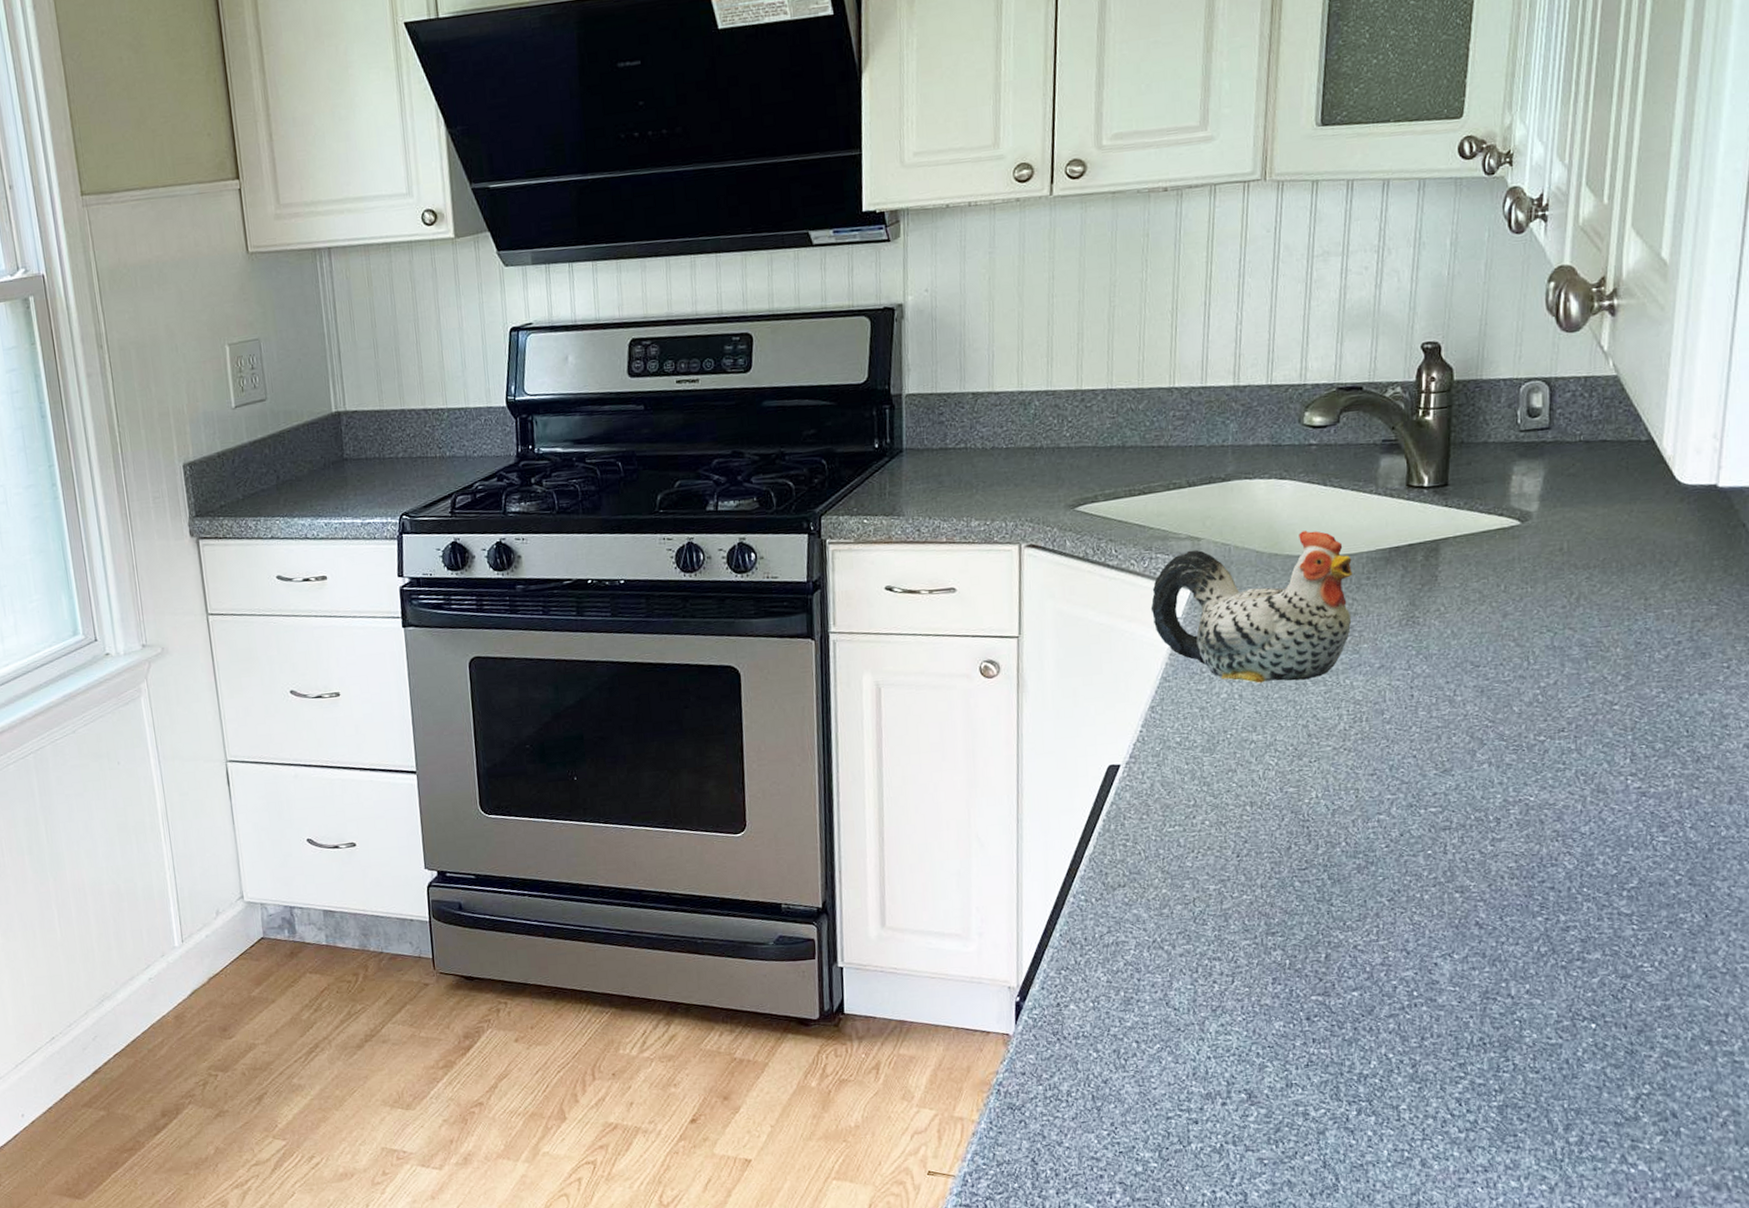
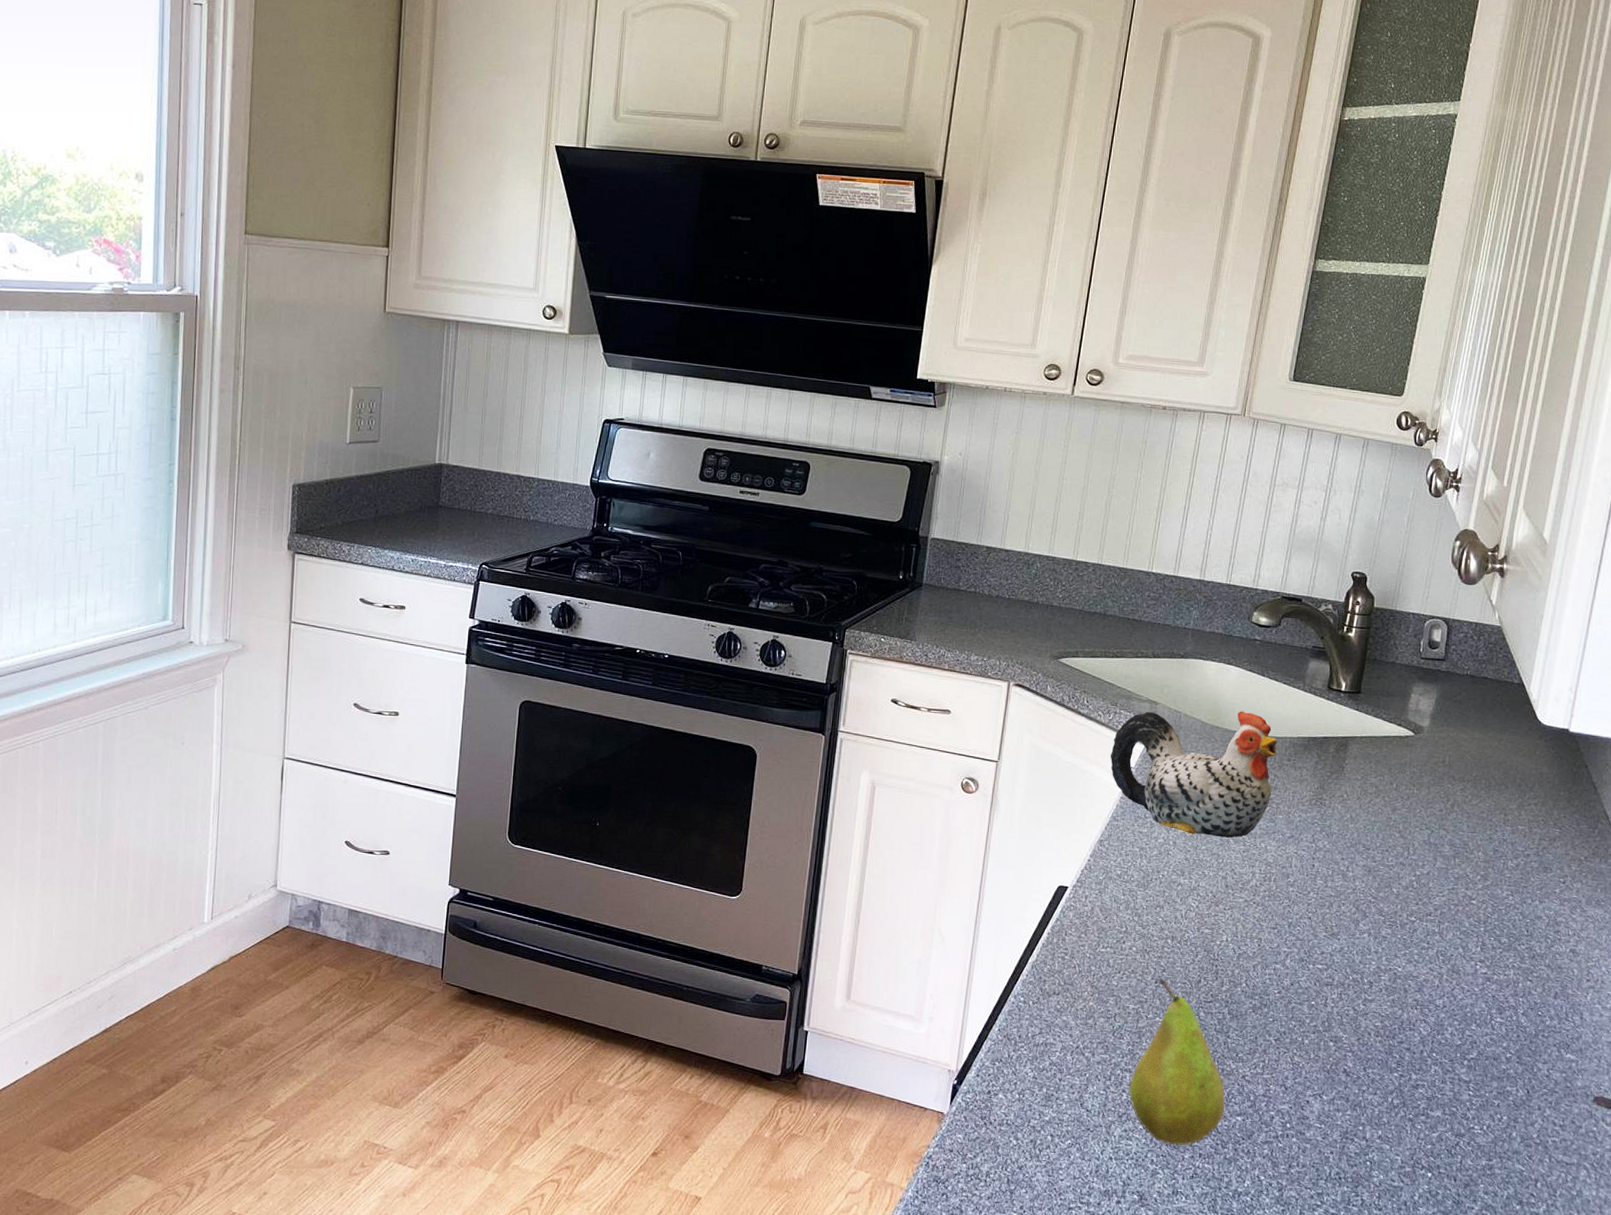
fruit: none [1221,850,1338,1034] -> present [1129,978,1226,1146]

